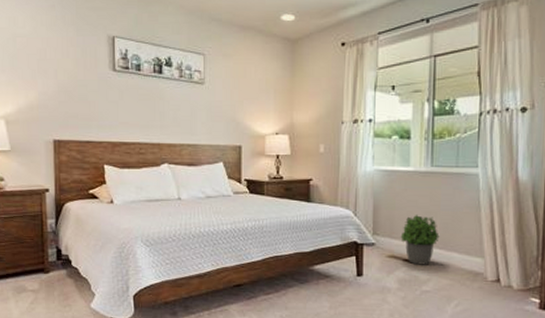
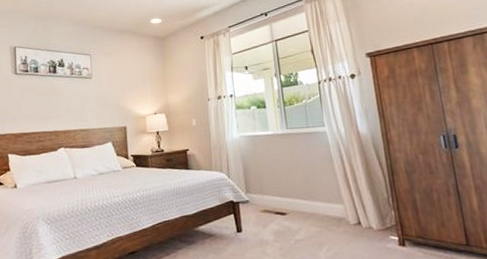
potted plant: present [400,215,440,265] -> none [269,172,303,217]

